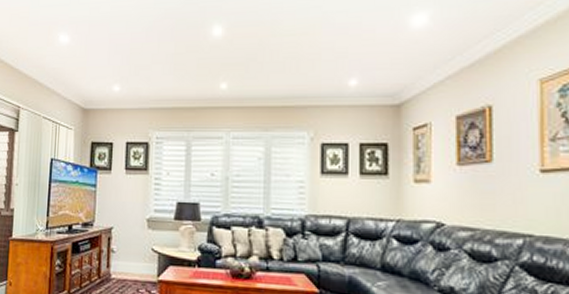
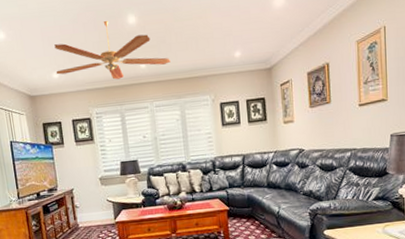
ceiling fan: none [117,30,260,100] -> present [54,20,171,80]

